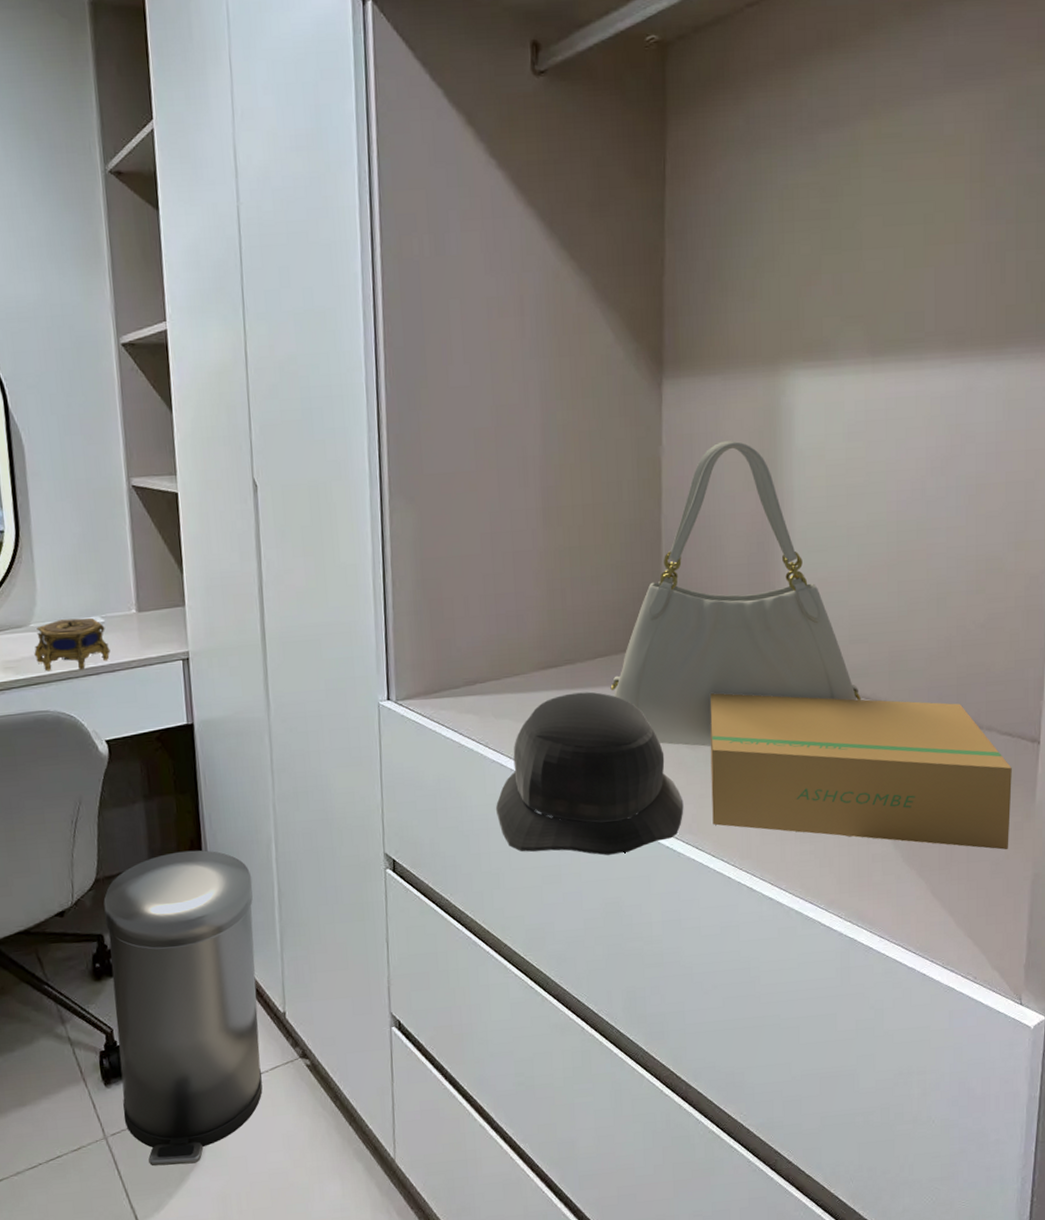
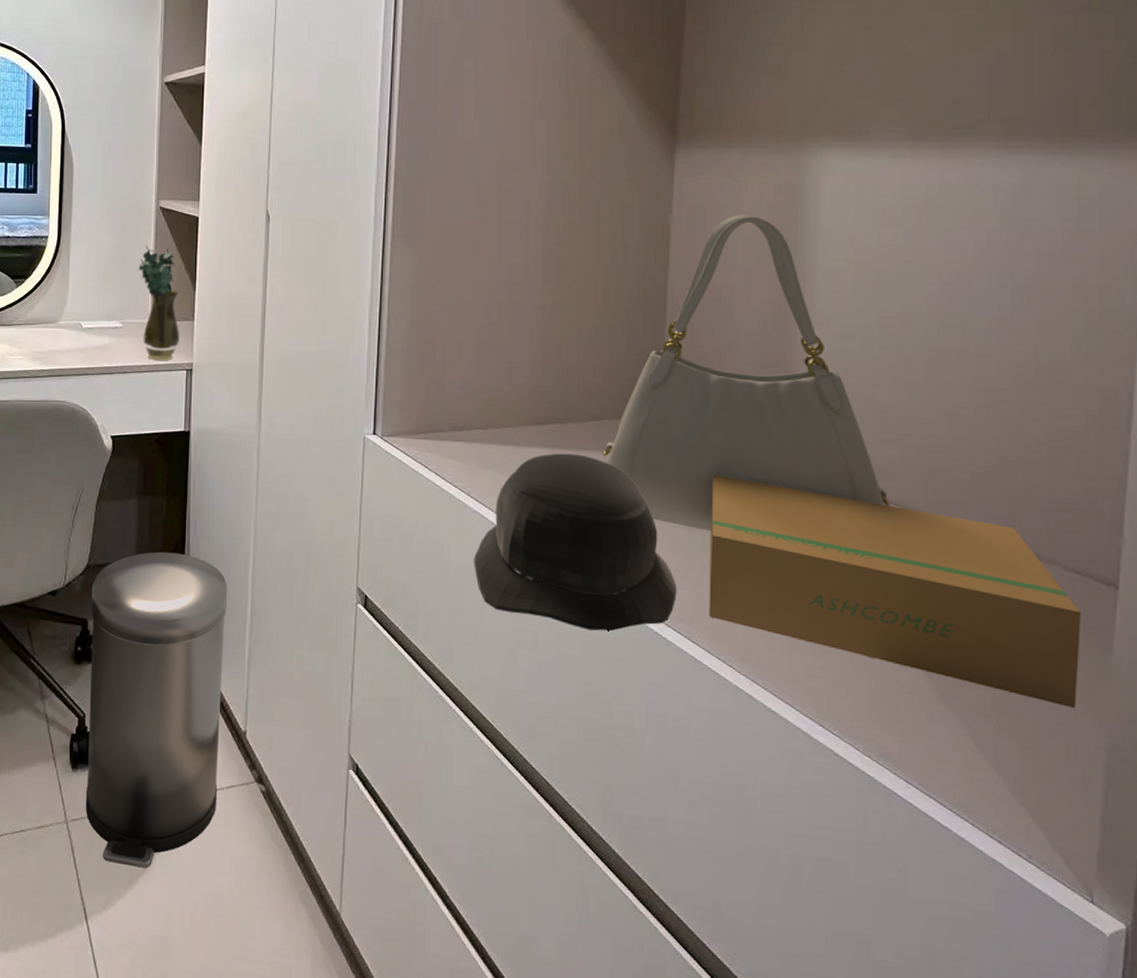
clock: present [34,617,111,672] -> none [60,320,124,368]
vase: none [114,529,171,654] -> present [138,245,179,361]

